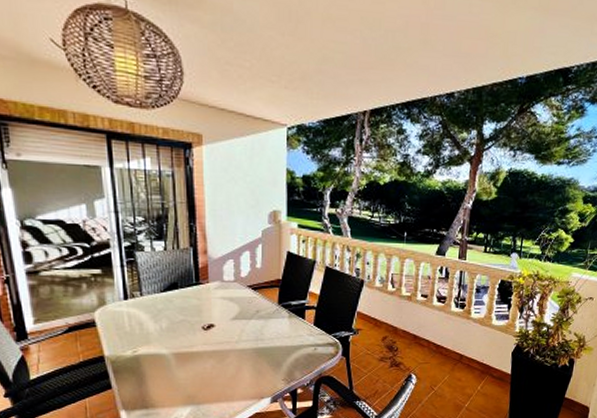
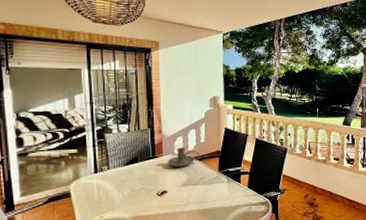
candle holder: none [214,272,256,296] -> present [167,147,200,167]

